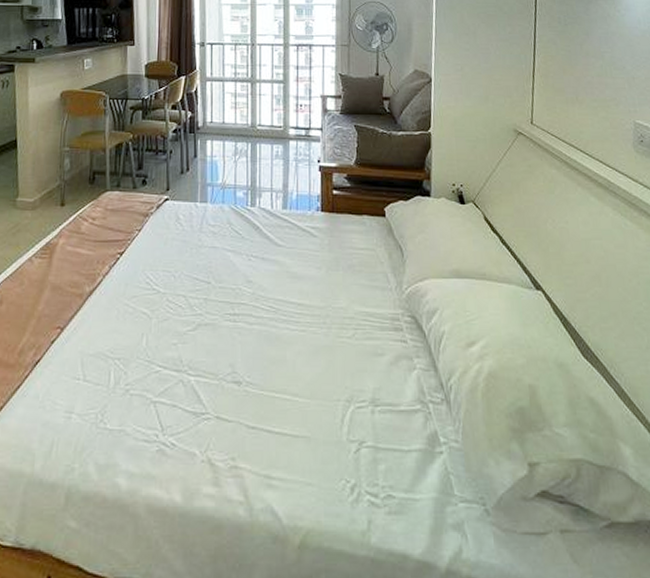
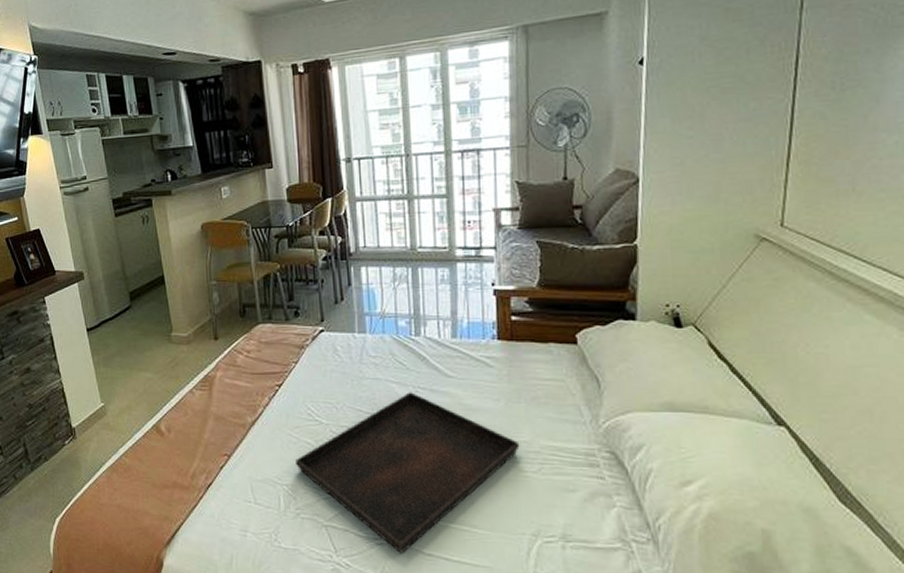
serving tray: none [130,260,337,428] -> present [296,392,520,553]

